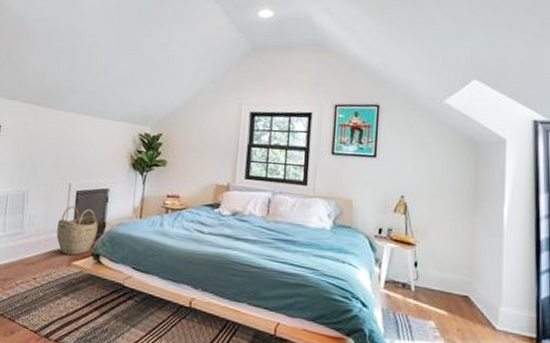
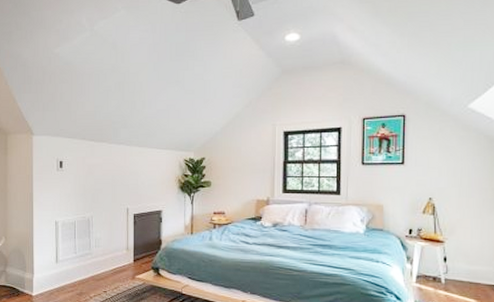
woven basket: present [56,206,98,256] -> none [120,227,155,271]

